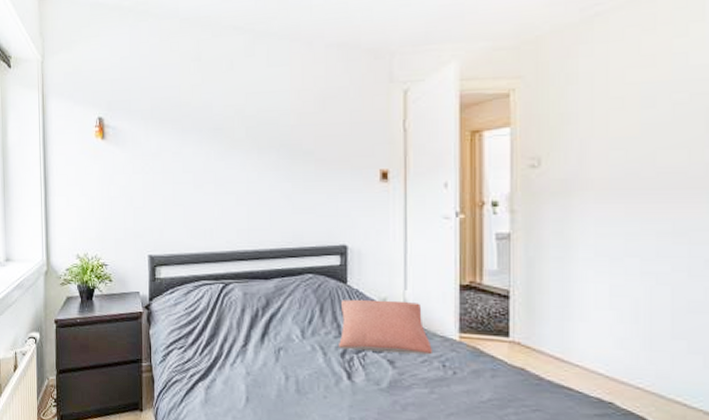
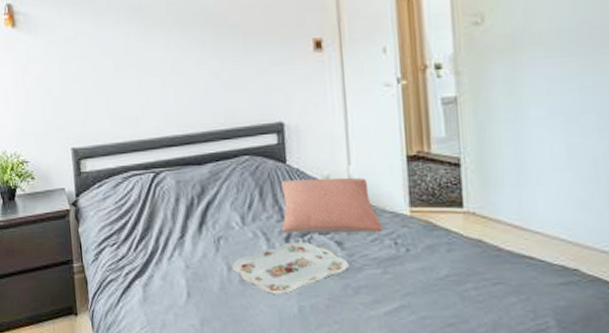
serving tray: none [289,357,399,405] -> present [231,241,349,294]

